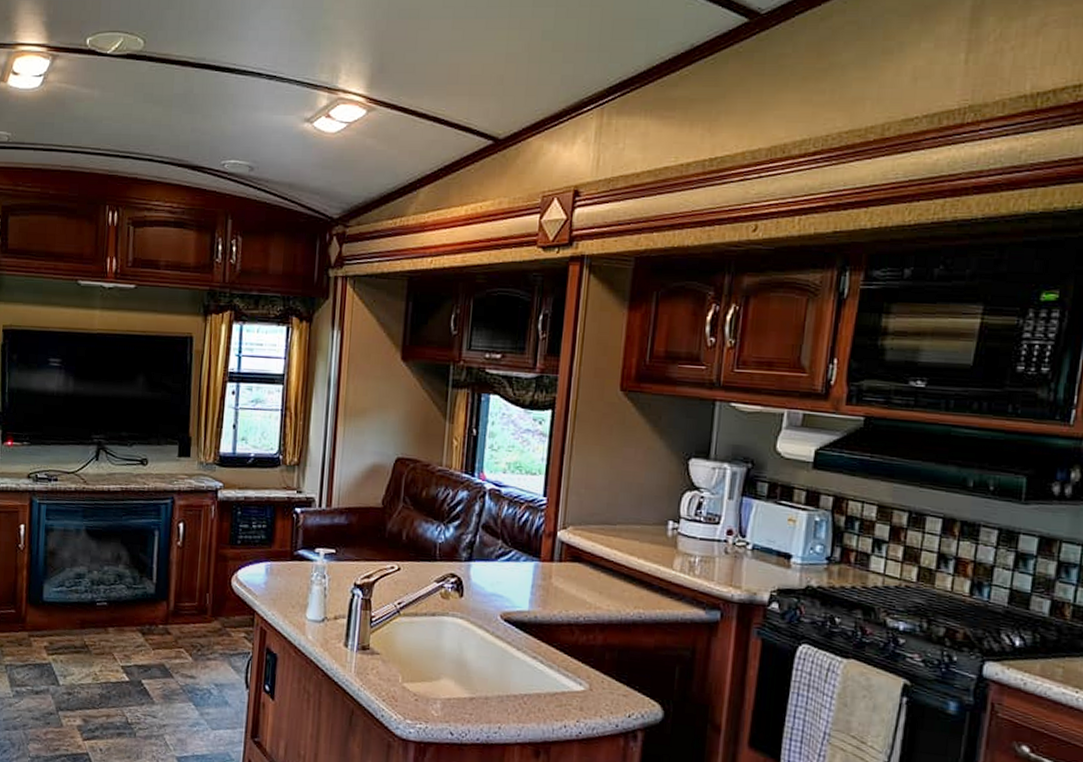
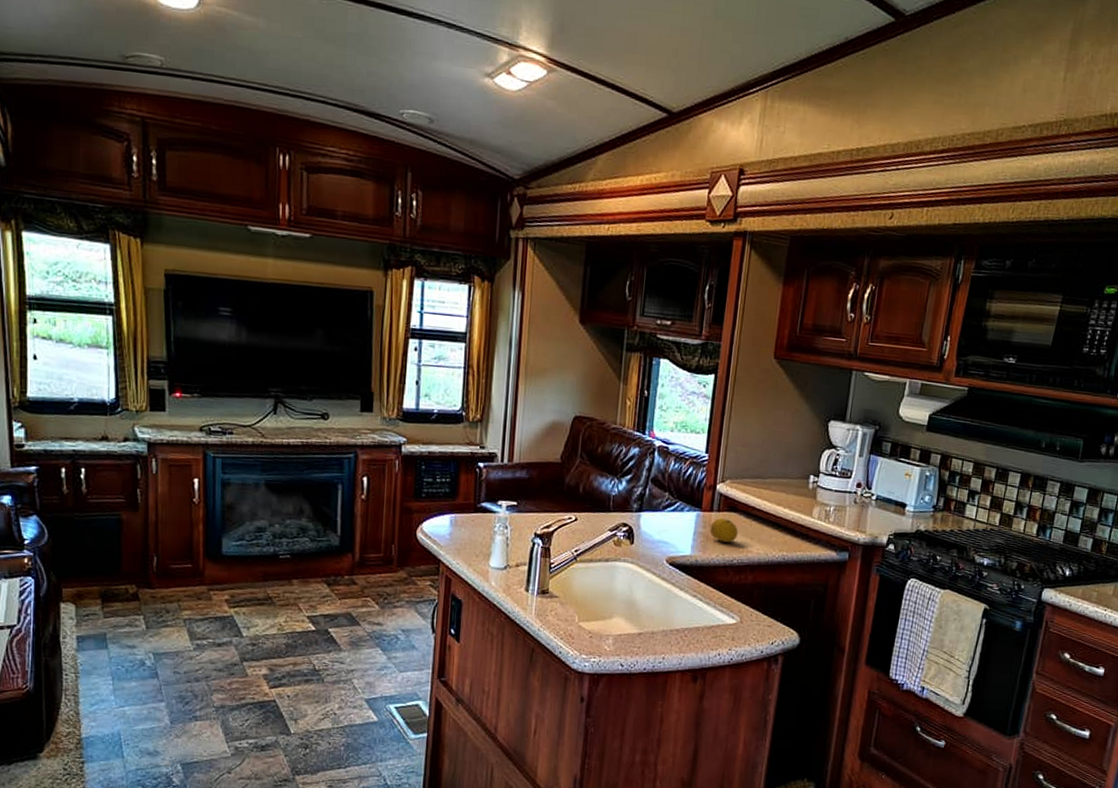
fruit: none [550,568,584,597] -> present [709,517,738,543]

